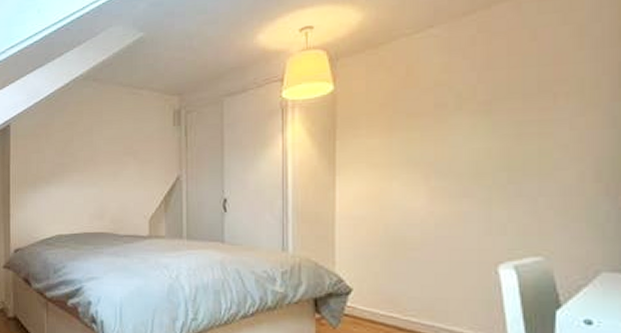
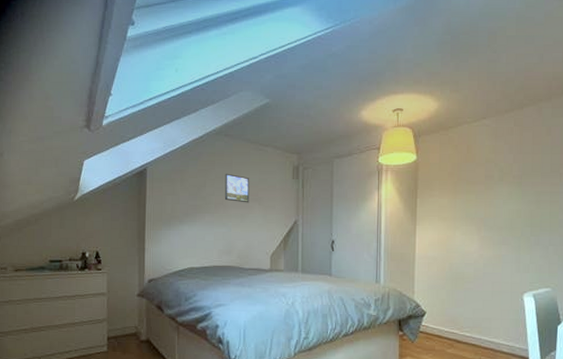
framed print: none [94,124,123,158] -> present [224,173,250,203]

